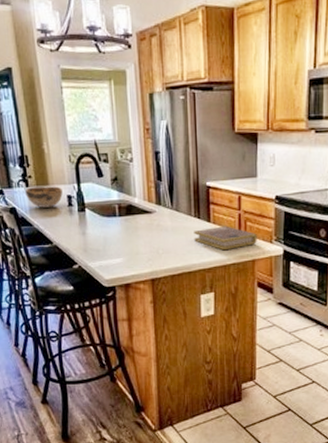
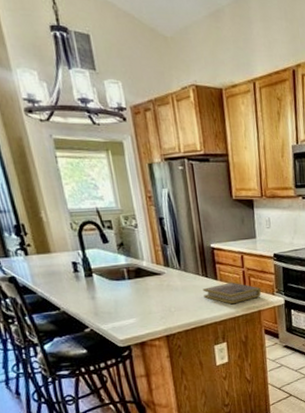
decorative bowl: present [25,186,63,208] -> none [25,253,67,276]

